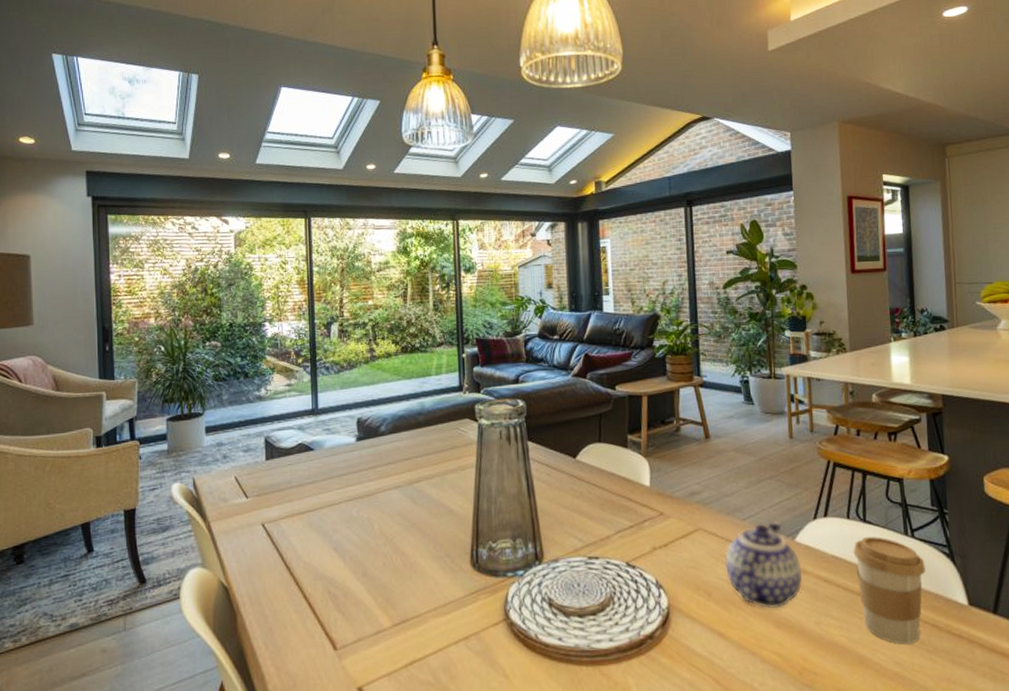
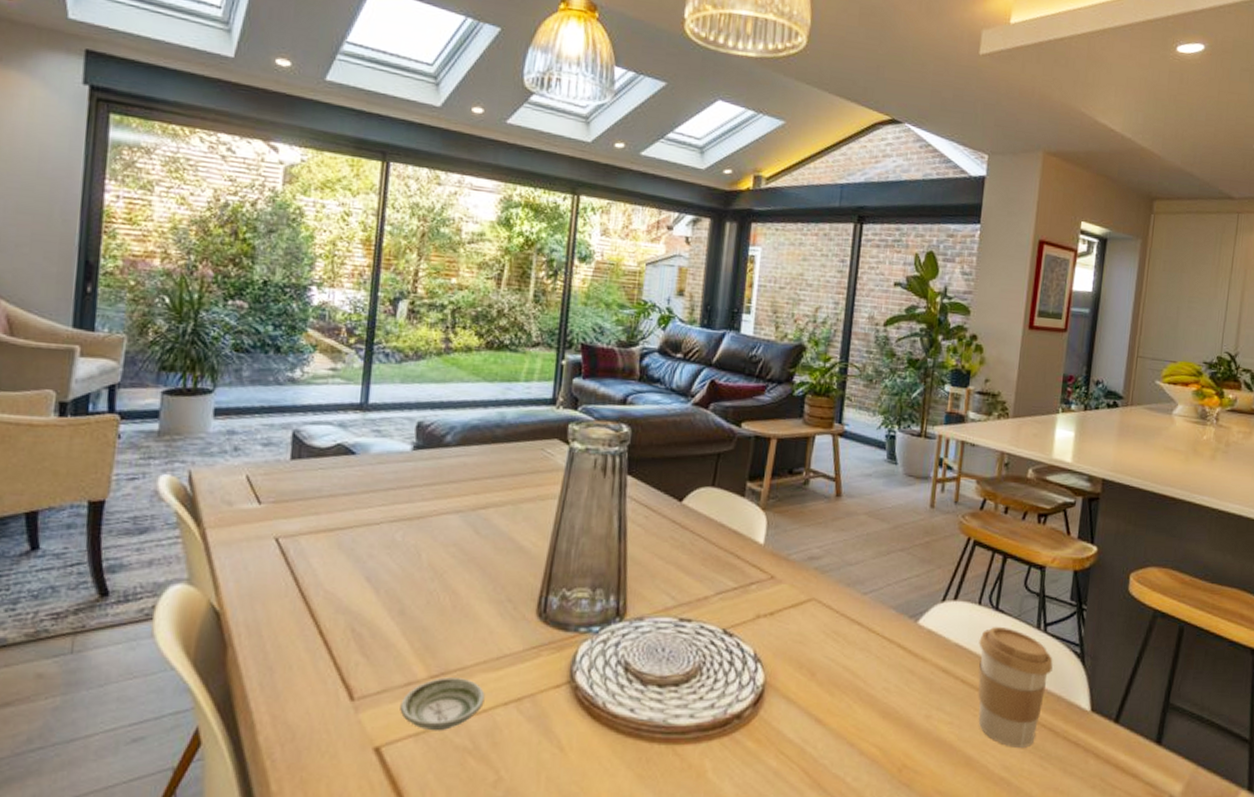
saucer: none [373,624,439,670] -> present [400,677,485,731]
teapot: present [725,521,803,609] -> none [835,599,921,697]

